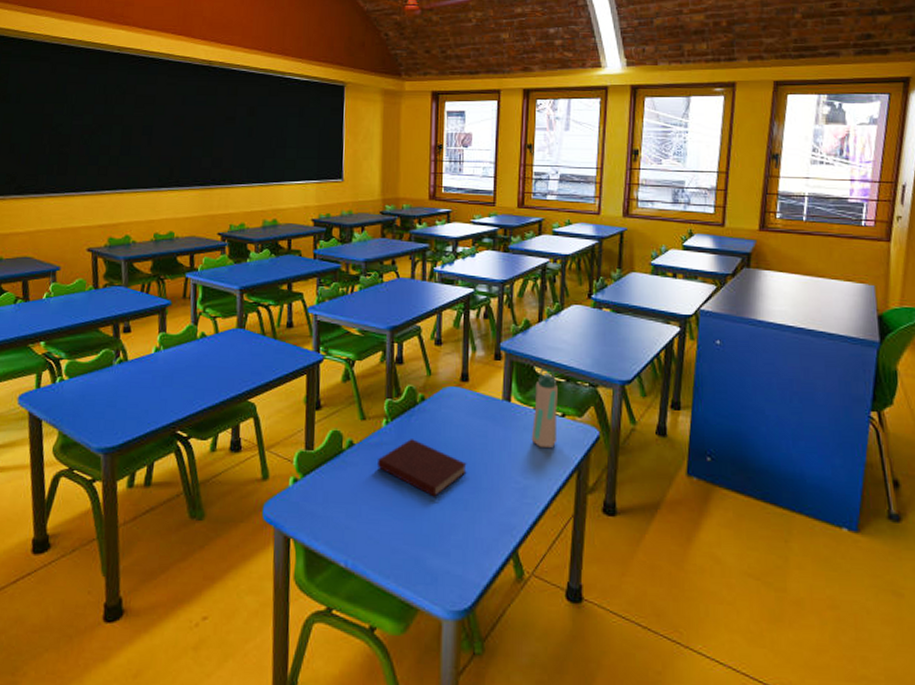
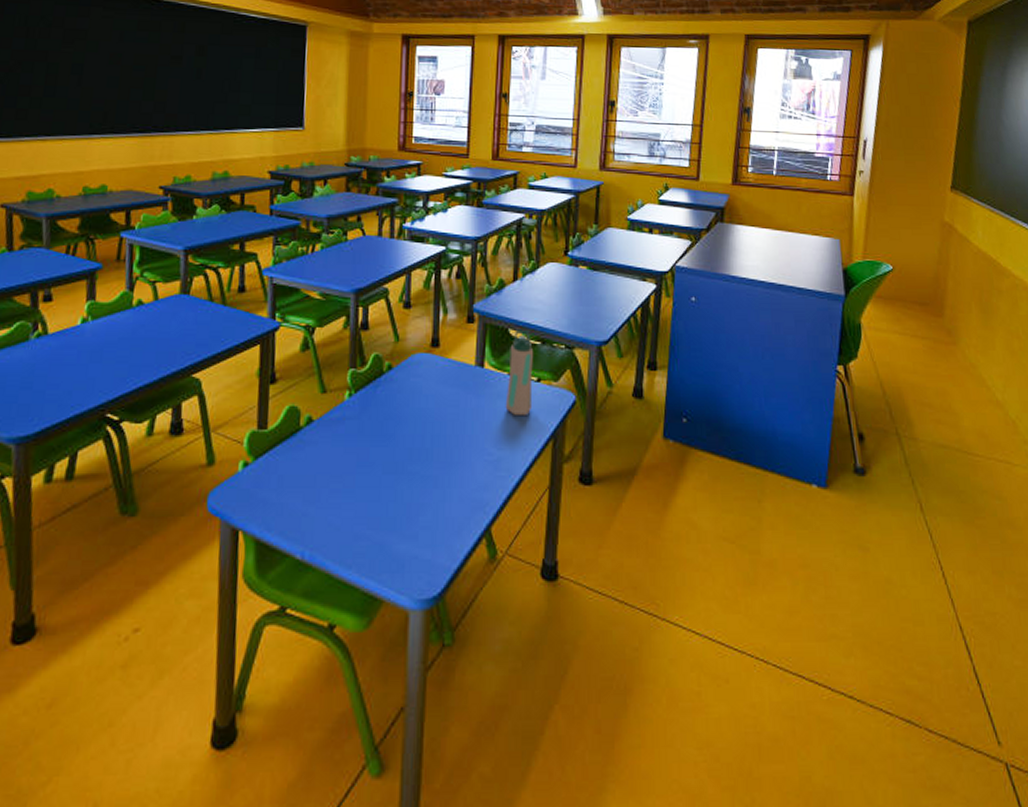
notebook: present [378,439,467,497] -> none [339,412,437,475]

